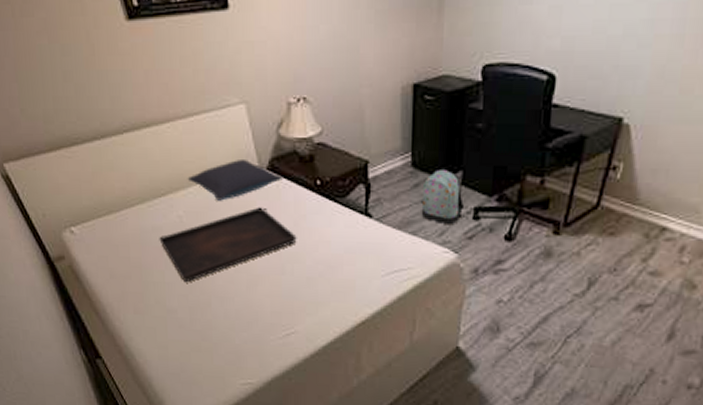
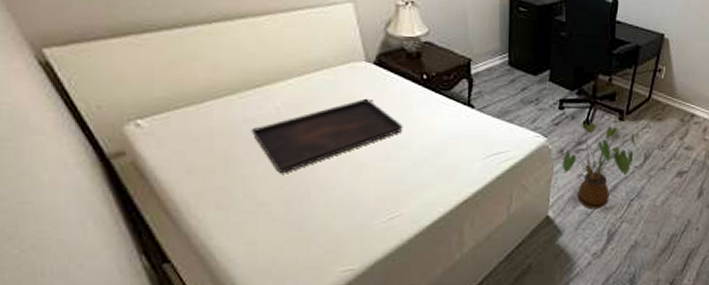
pillow: present [187,158,284,201] -> none [287,53,391,93]
backpack: present [420,170,465,225] -> none [515,68,552,114]
house plant: none [476,236,581,344] -> present [562,122,639,209]

